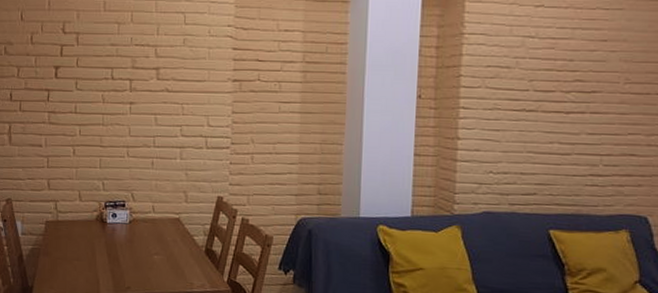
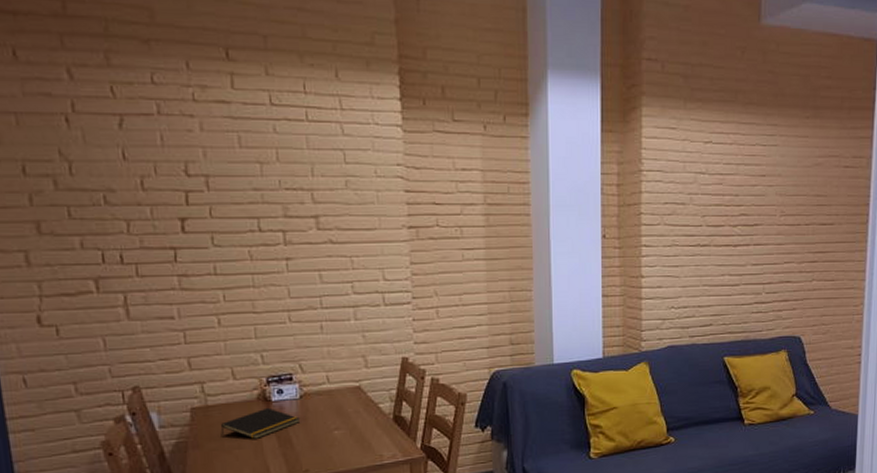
notepad: none [65,228,128,254] -> present [220,407,301,439]

